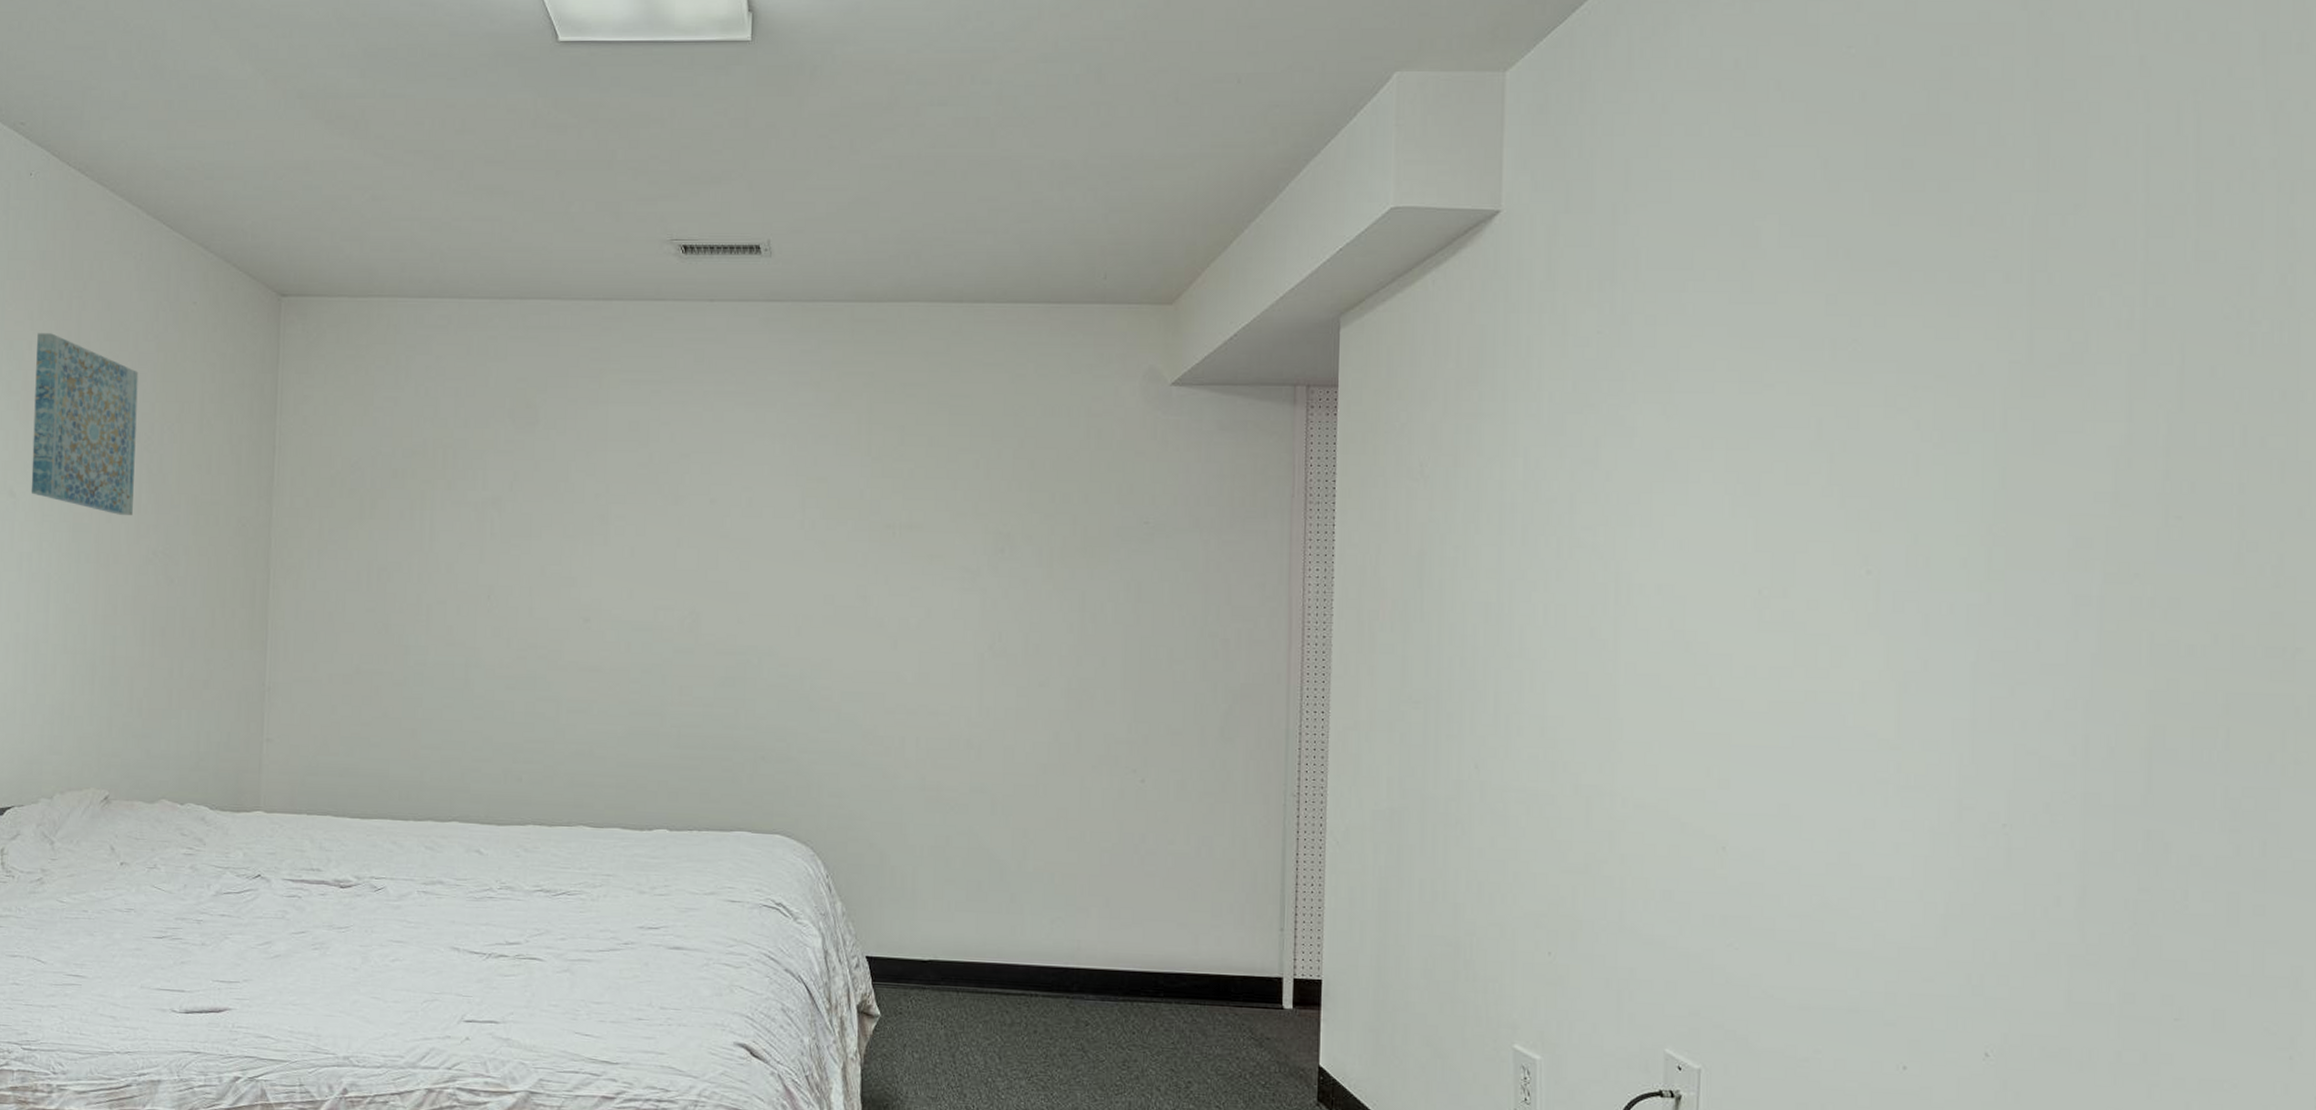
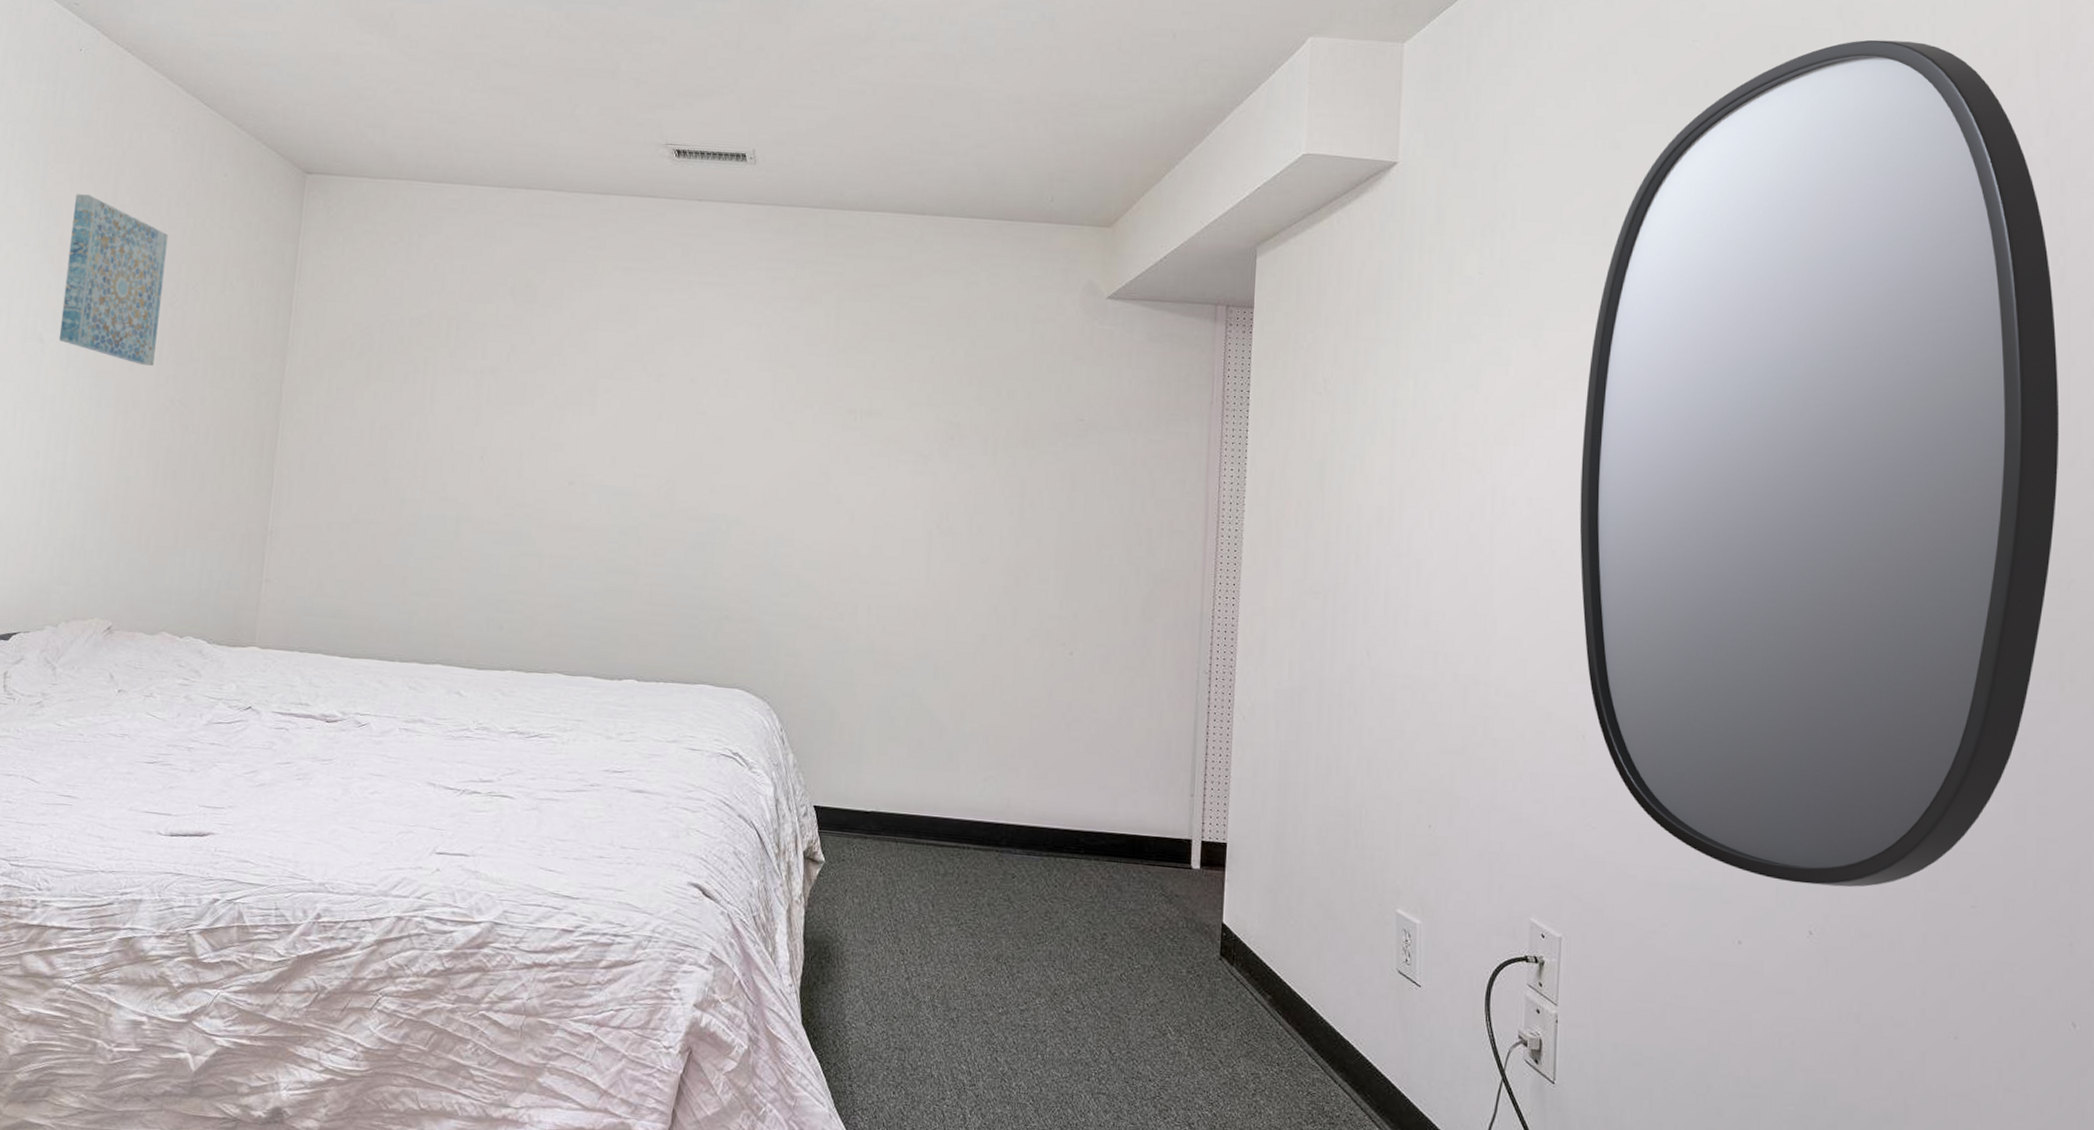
home mirror: none [1717,31,2286,1004] -> present [1579,39,2060,888]

